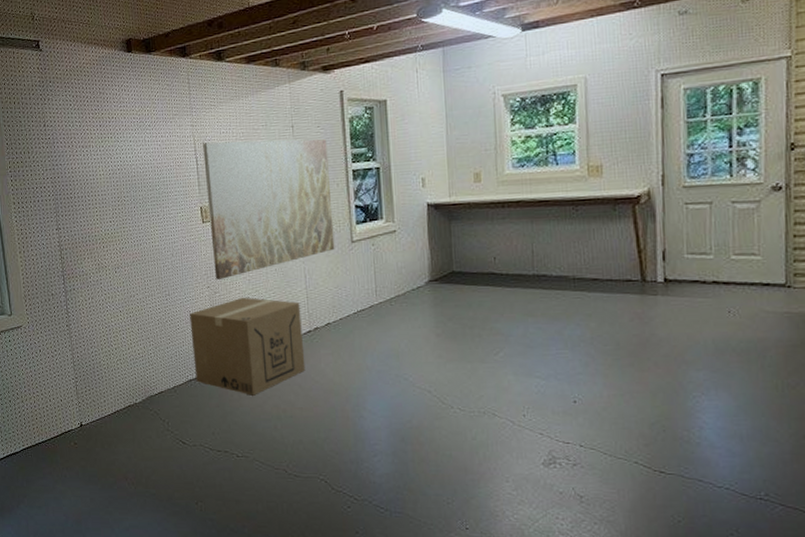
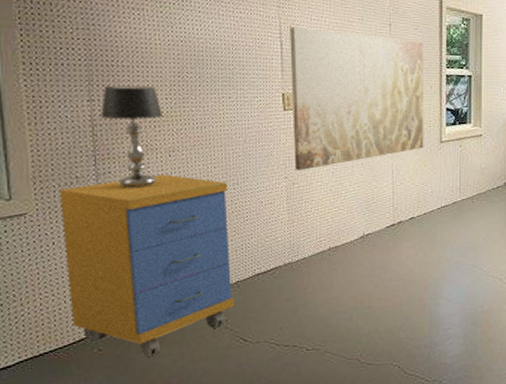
storage cabinet: none [41,288,173,452] -> present [59,174,235,357]
table lamp: none [65,212,109,302] -> present [101,85,164,188]
cardboard box: present [189,297,306,396] -> none [261,189,387,288]

